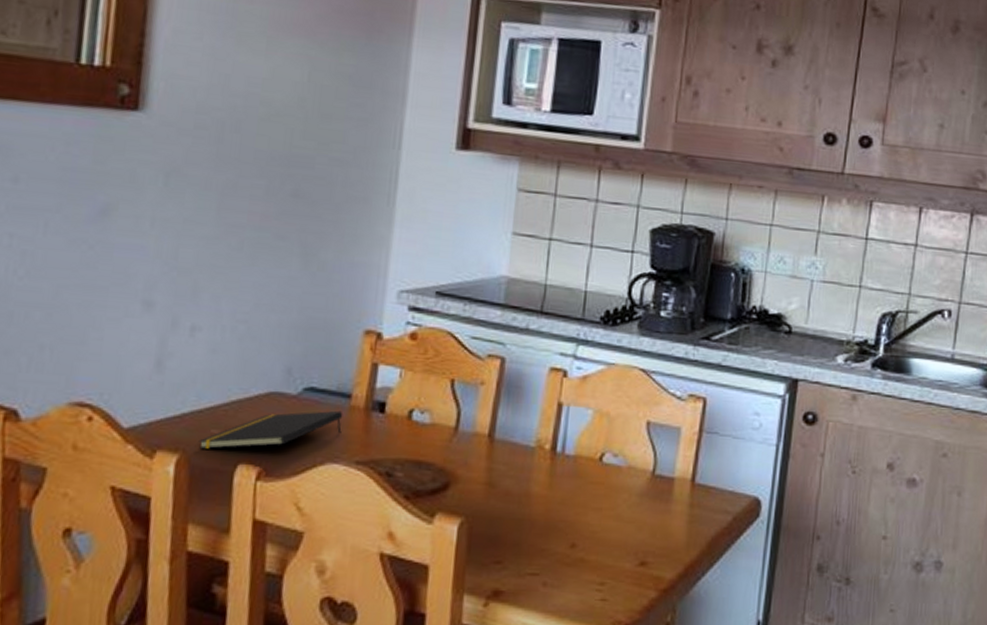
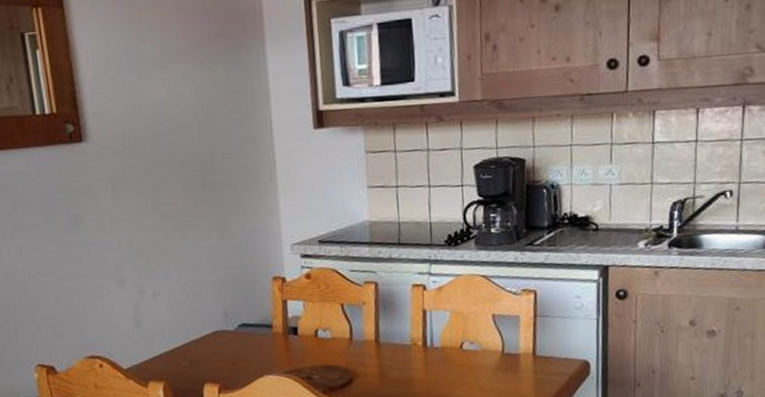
notepad: present [198,410,343,449] -> none [175,337,270,376]

